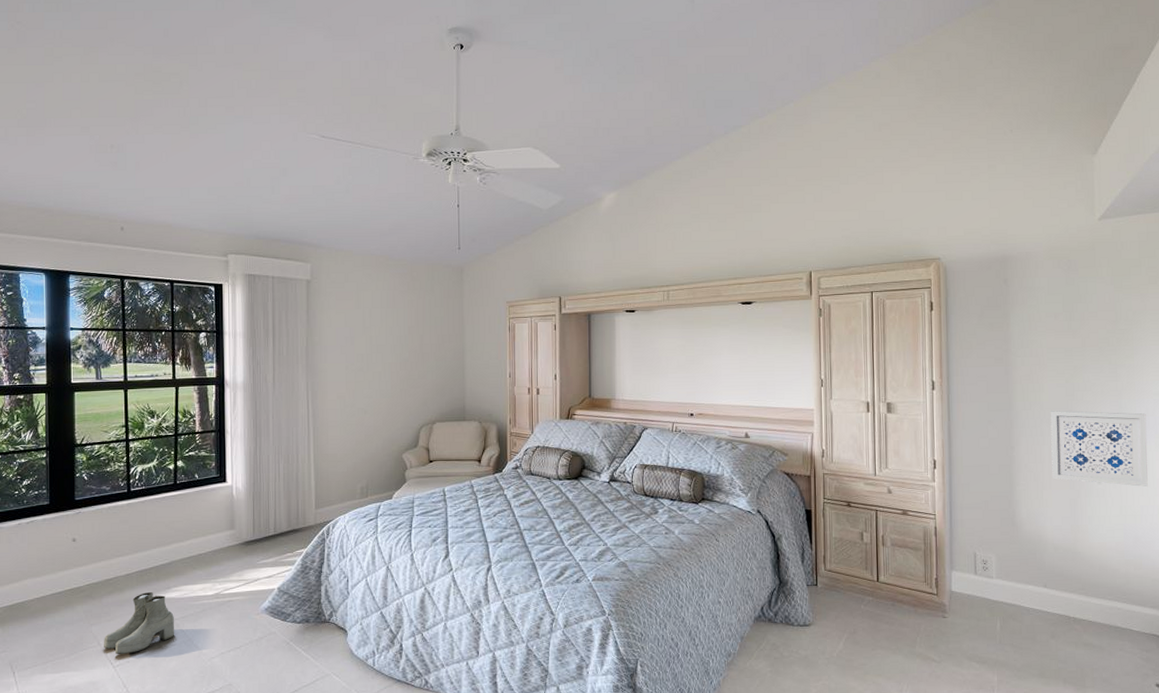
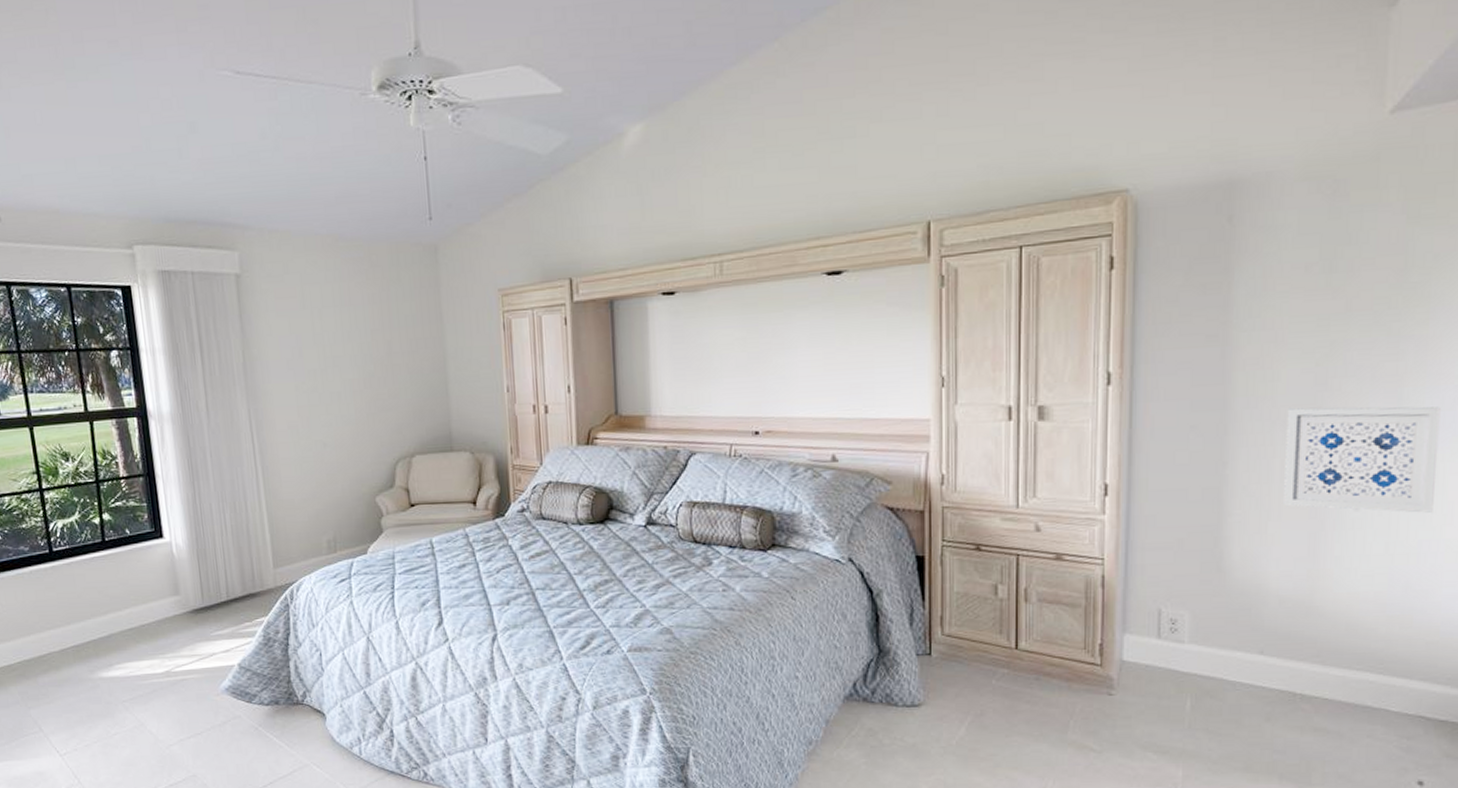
boots: present [104,592,175,655] -> none [45,670,125,742]

